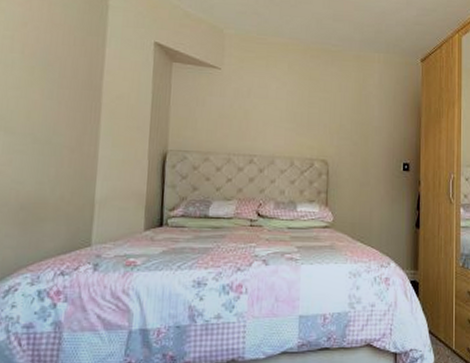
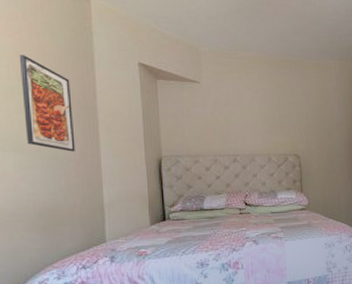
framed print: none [20,26,77,137] -> present [19,55,76,152]

